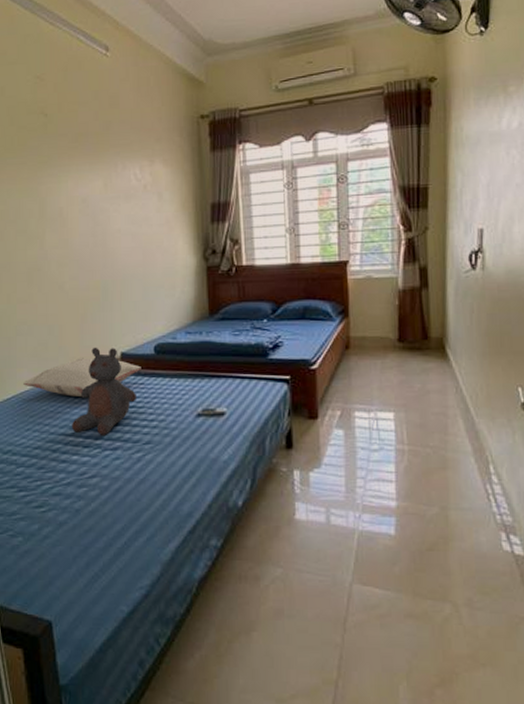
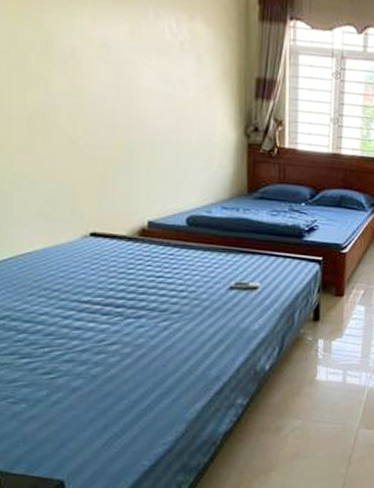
pillow: present [23,358,141,397] -> none [24,222,171,263]
teddy bear: present [71,347,136,435] -> none [86,212,165,303]

